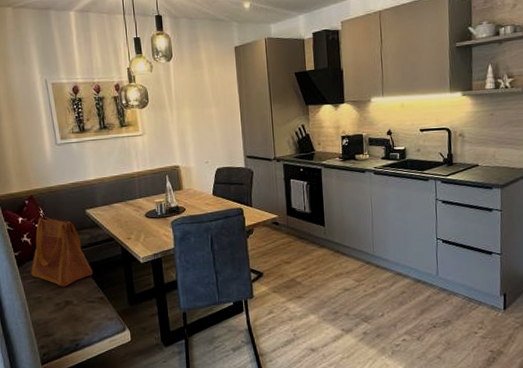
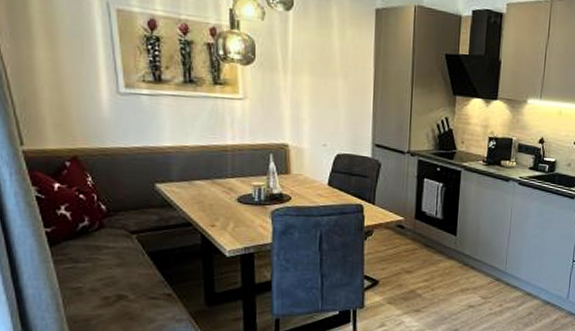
tote bag: present [30,216,93,287] -> none [68,185,160,278]

